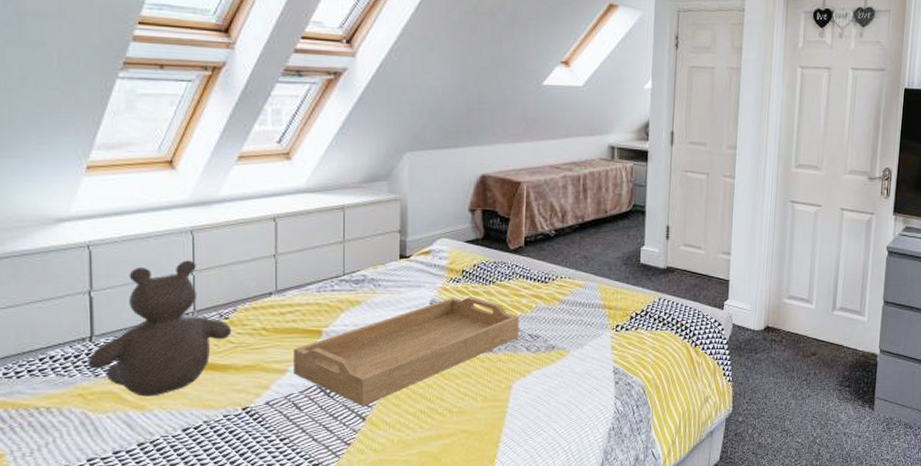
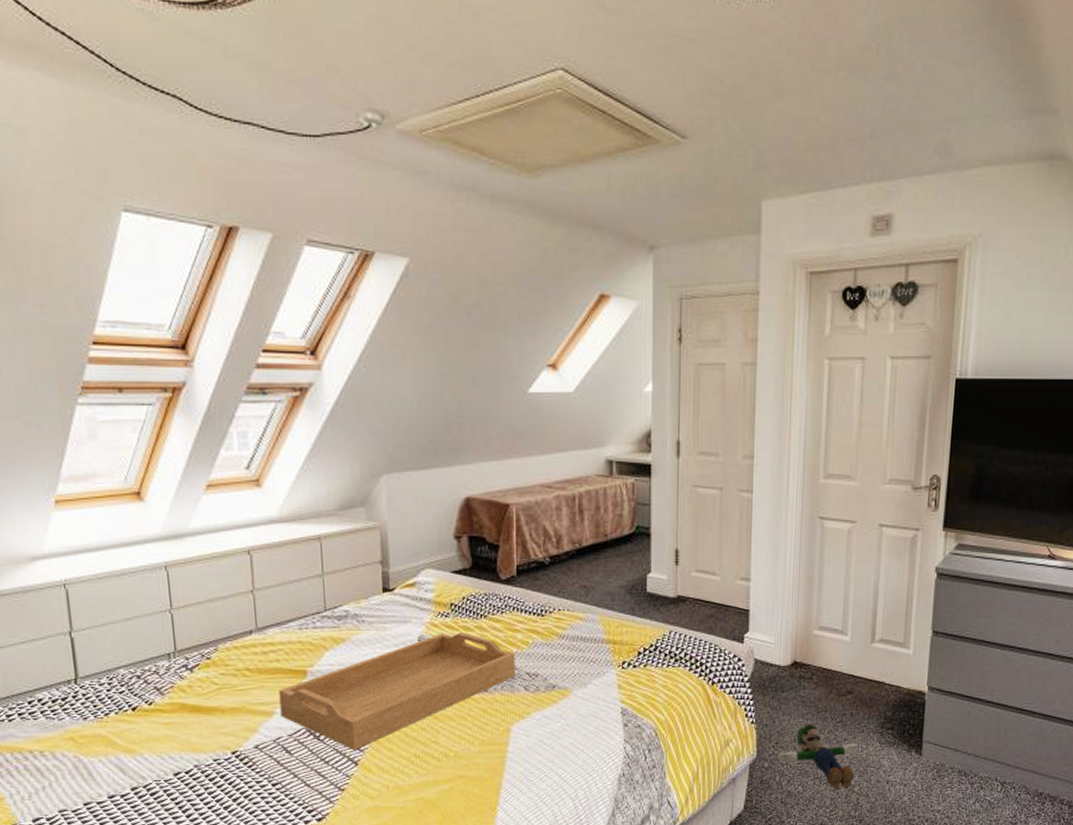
teddy bear: present [88,260,232,397] -> none [75,598,215,740]
plush toy: none [751,382,820,442] -> present [778,723,858,790]

